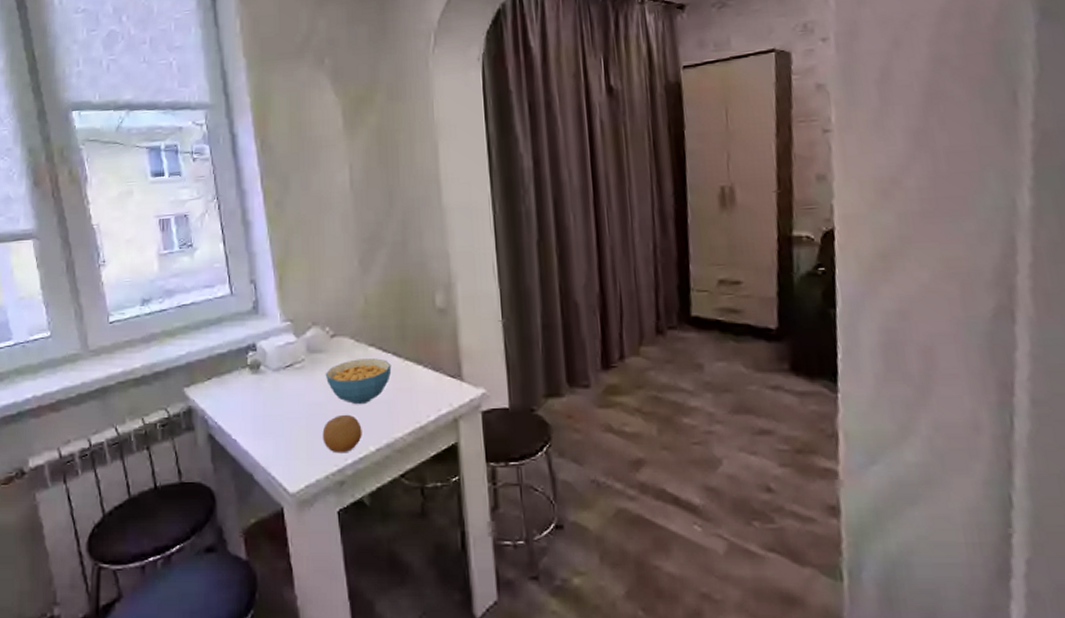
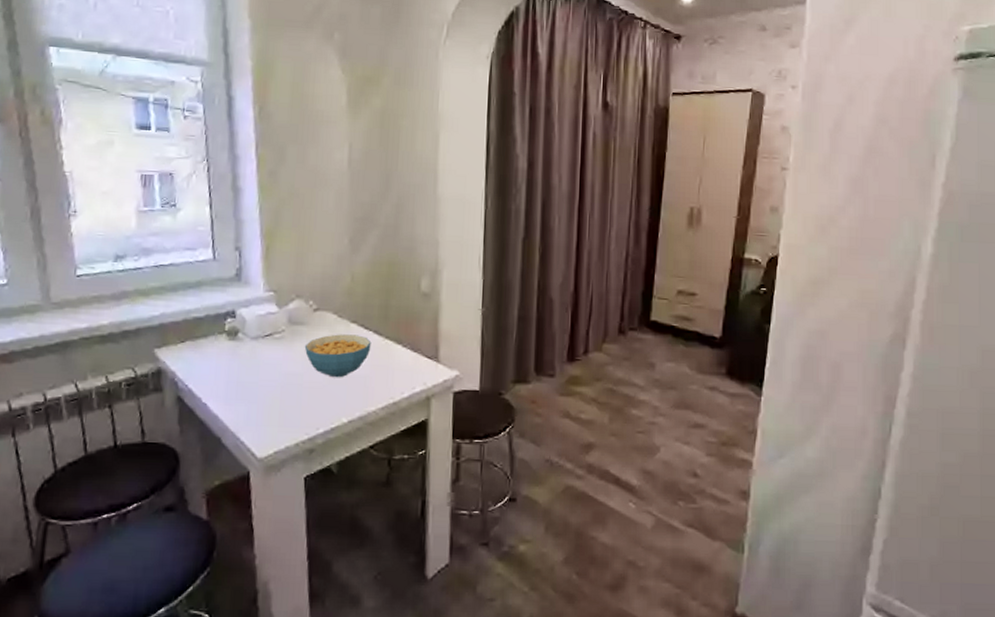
fruit: present [322,414,362,454] -> none [296,386,337,423]

